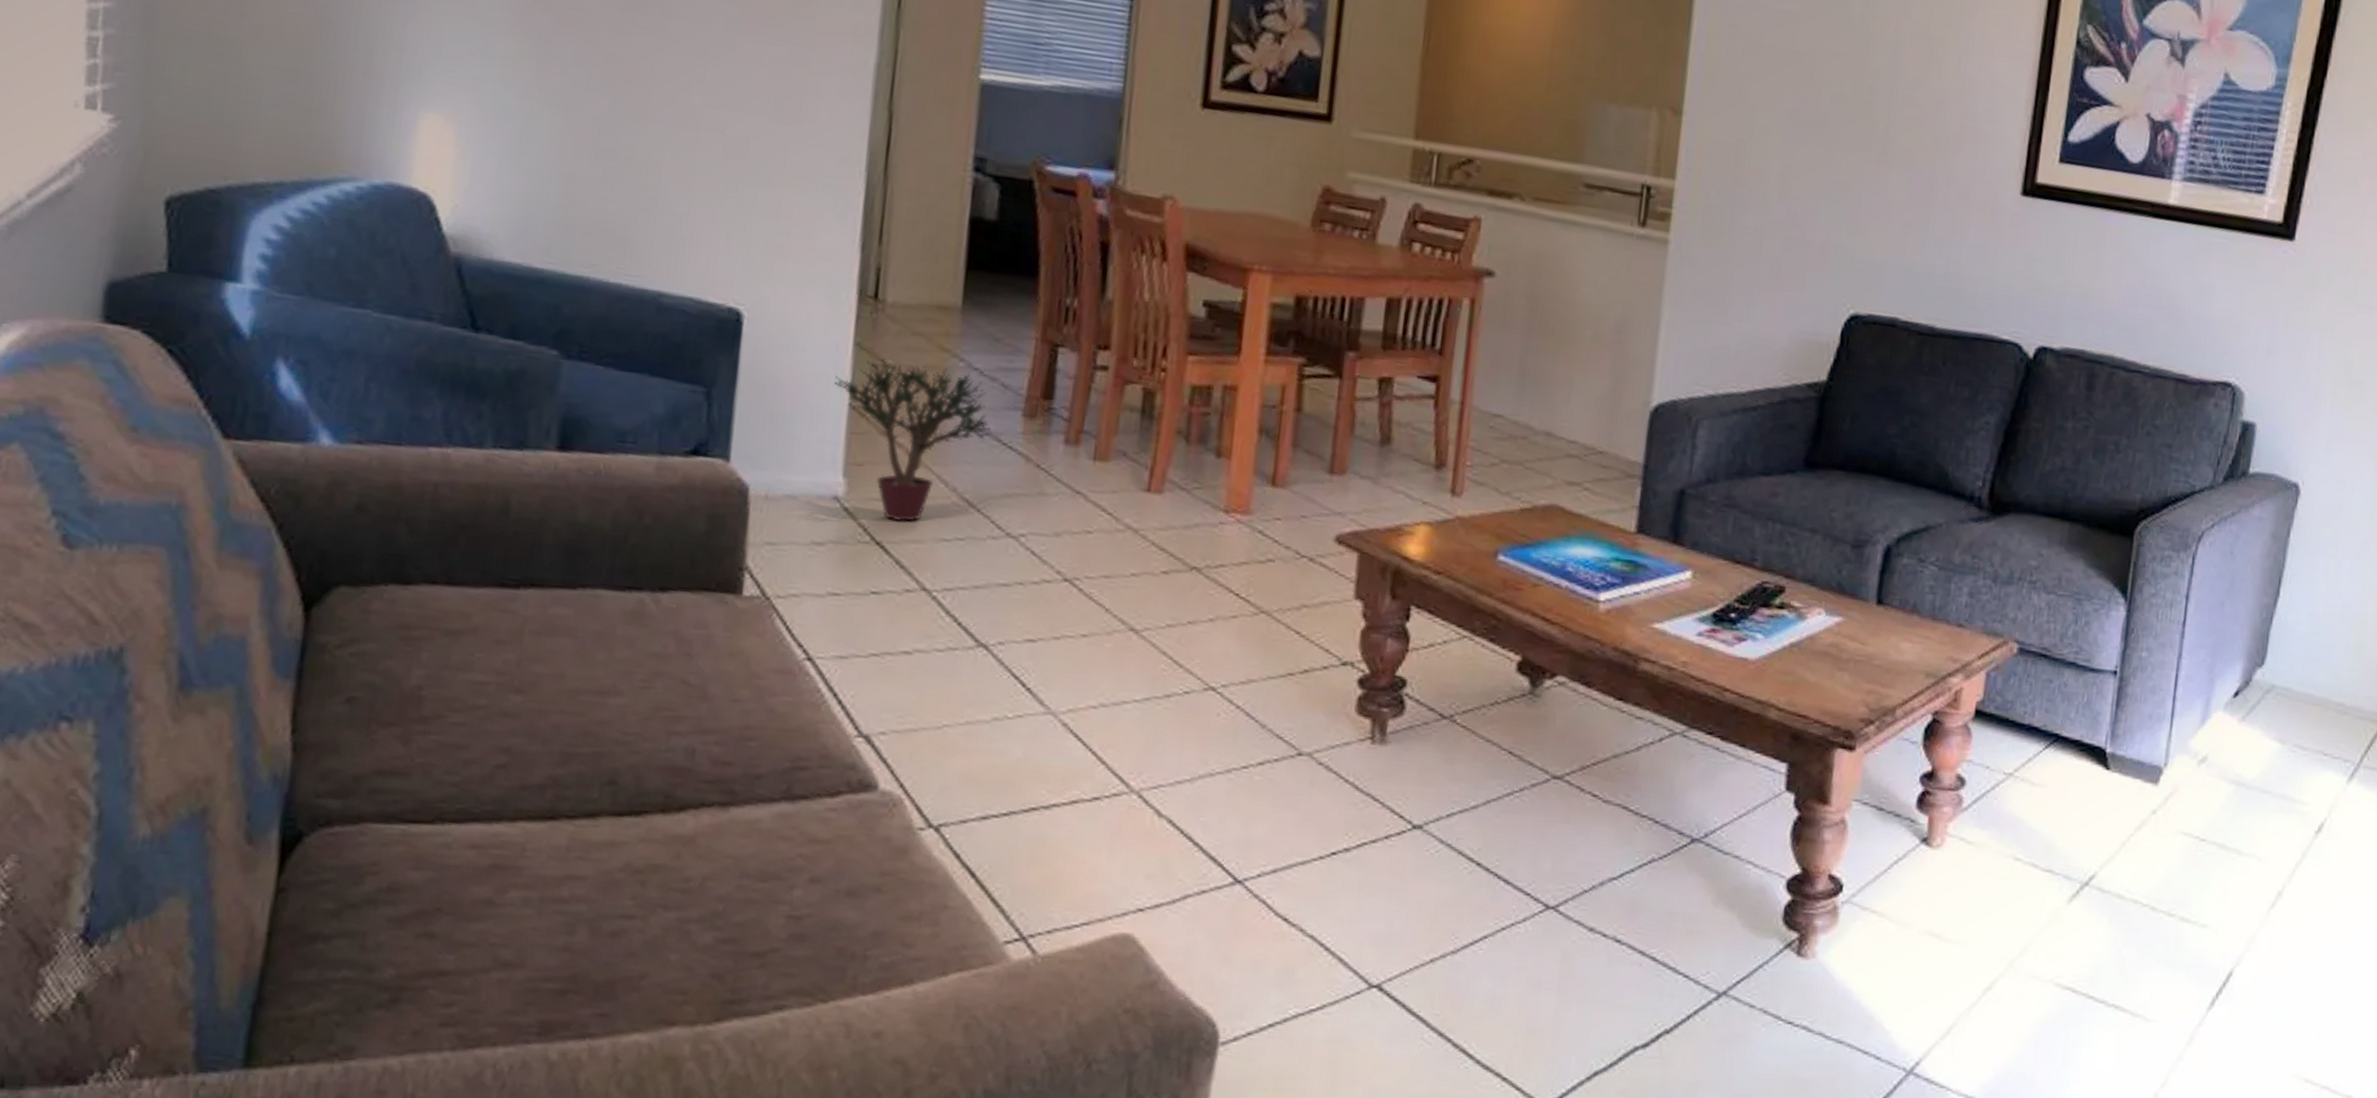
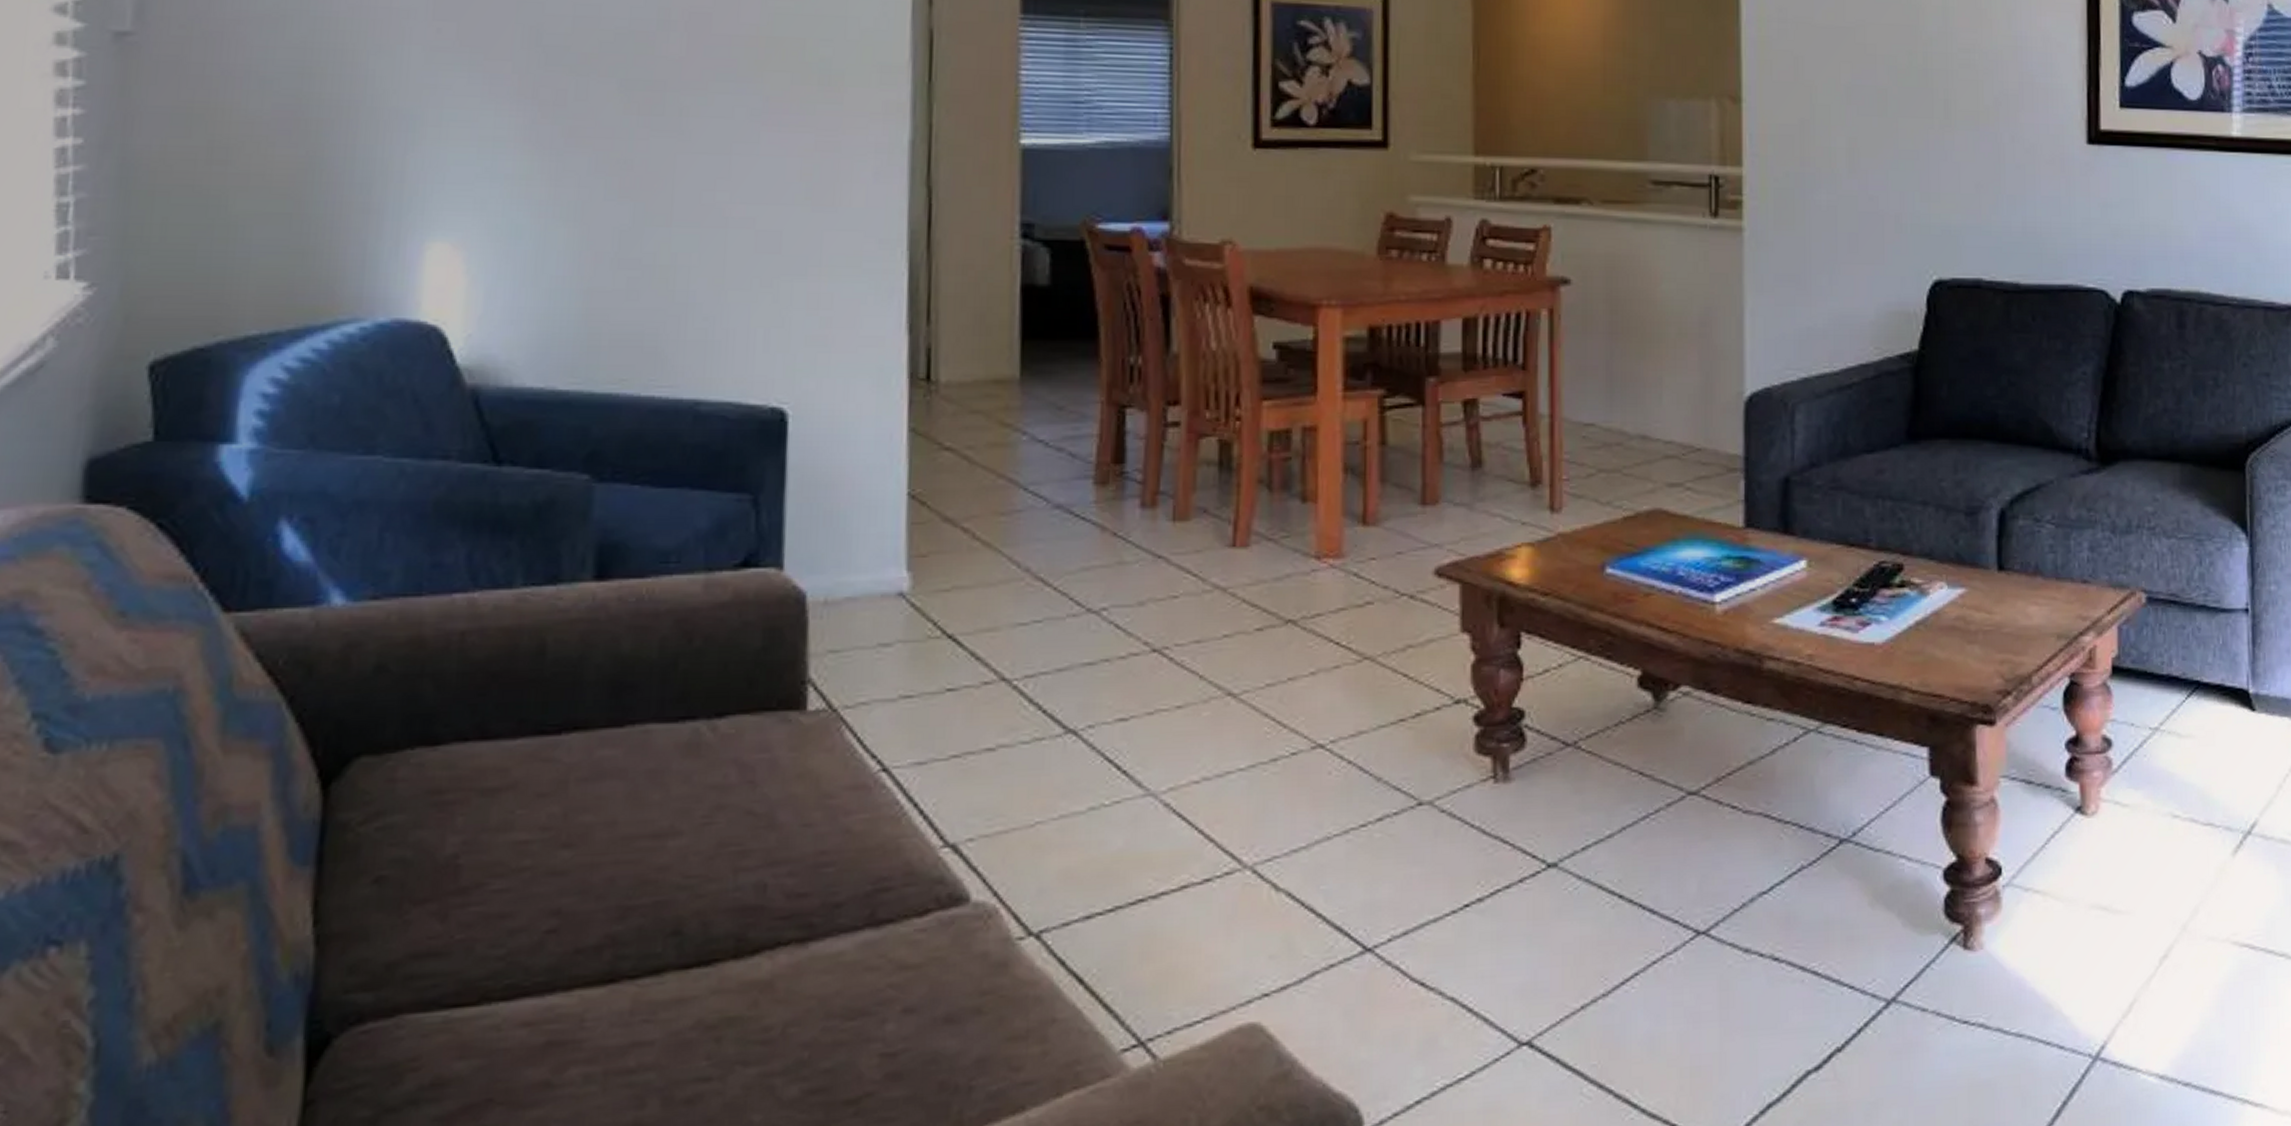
potted plant: present [833,357,992,522] -> none [889,440,1062,611]

